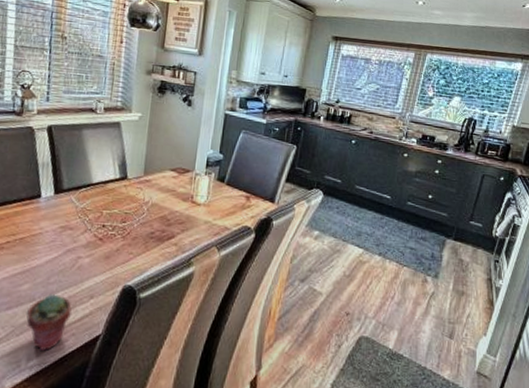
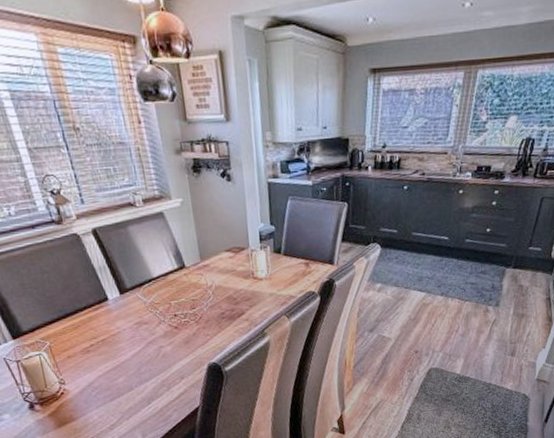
potted succulent: present [26,294,72,351] -> none [128,381,169,427]

